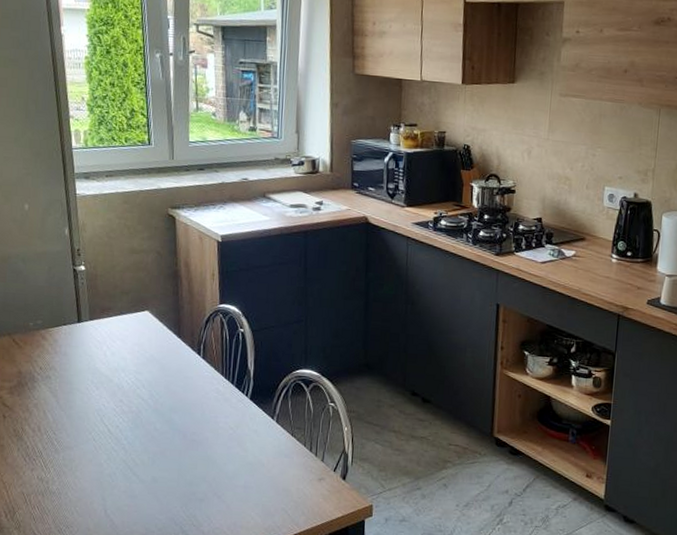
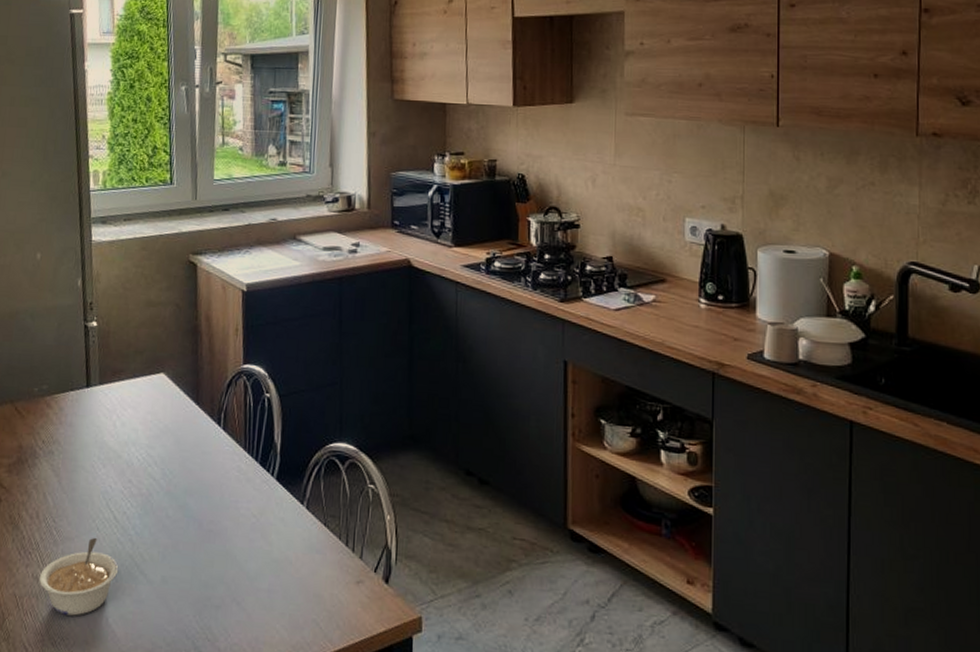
legume: none [43,446,114,509] -> present [38,537,119,616]

